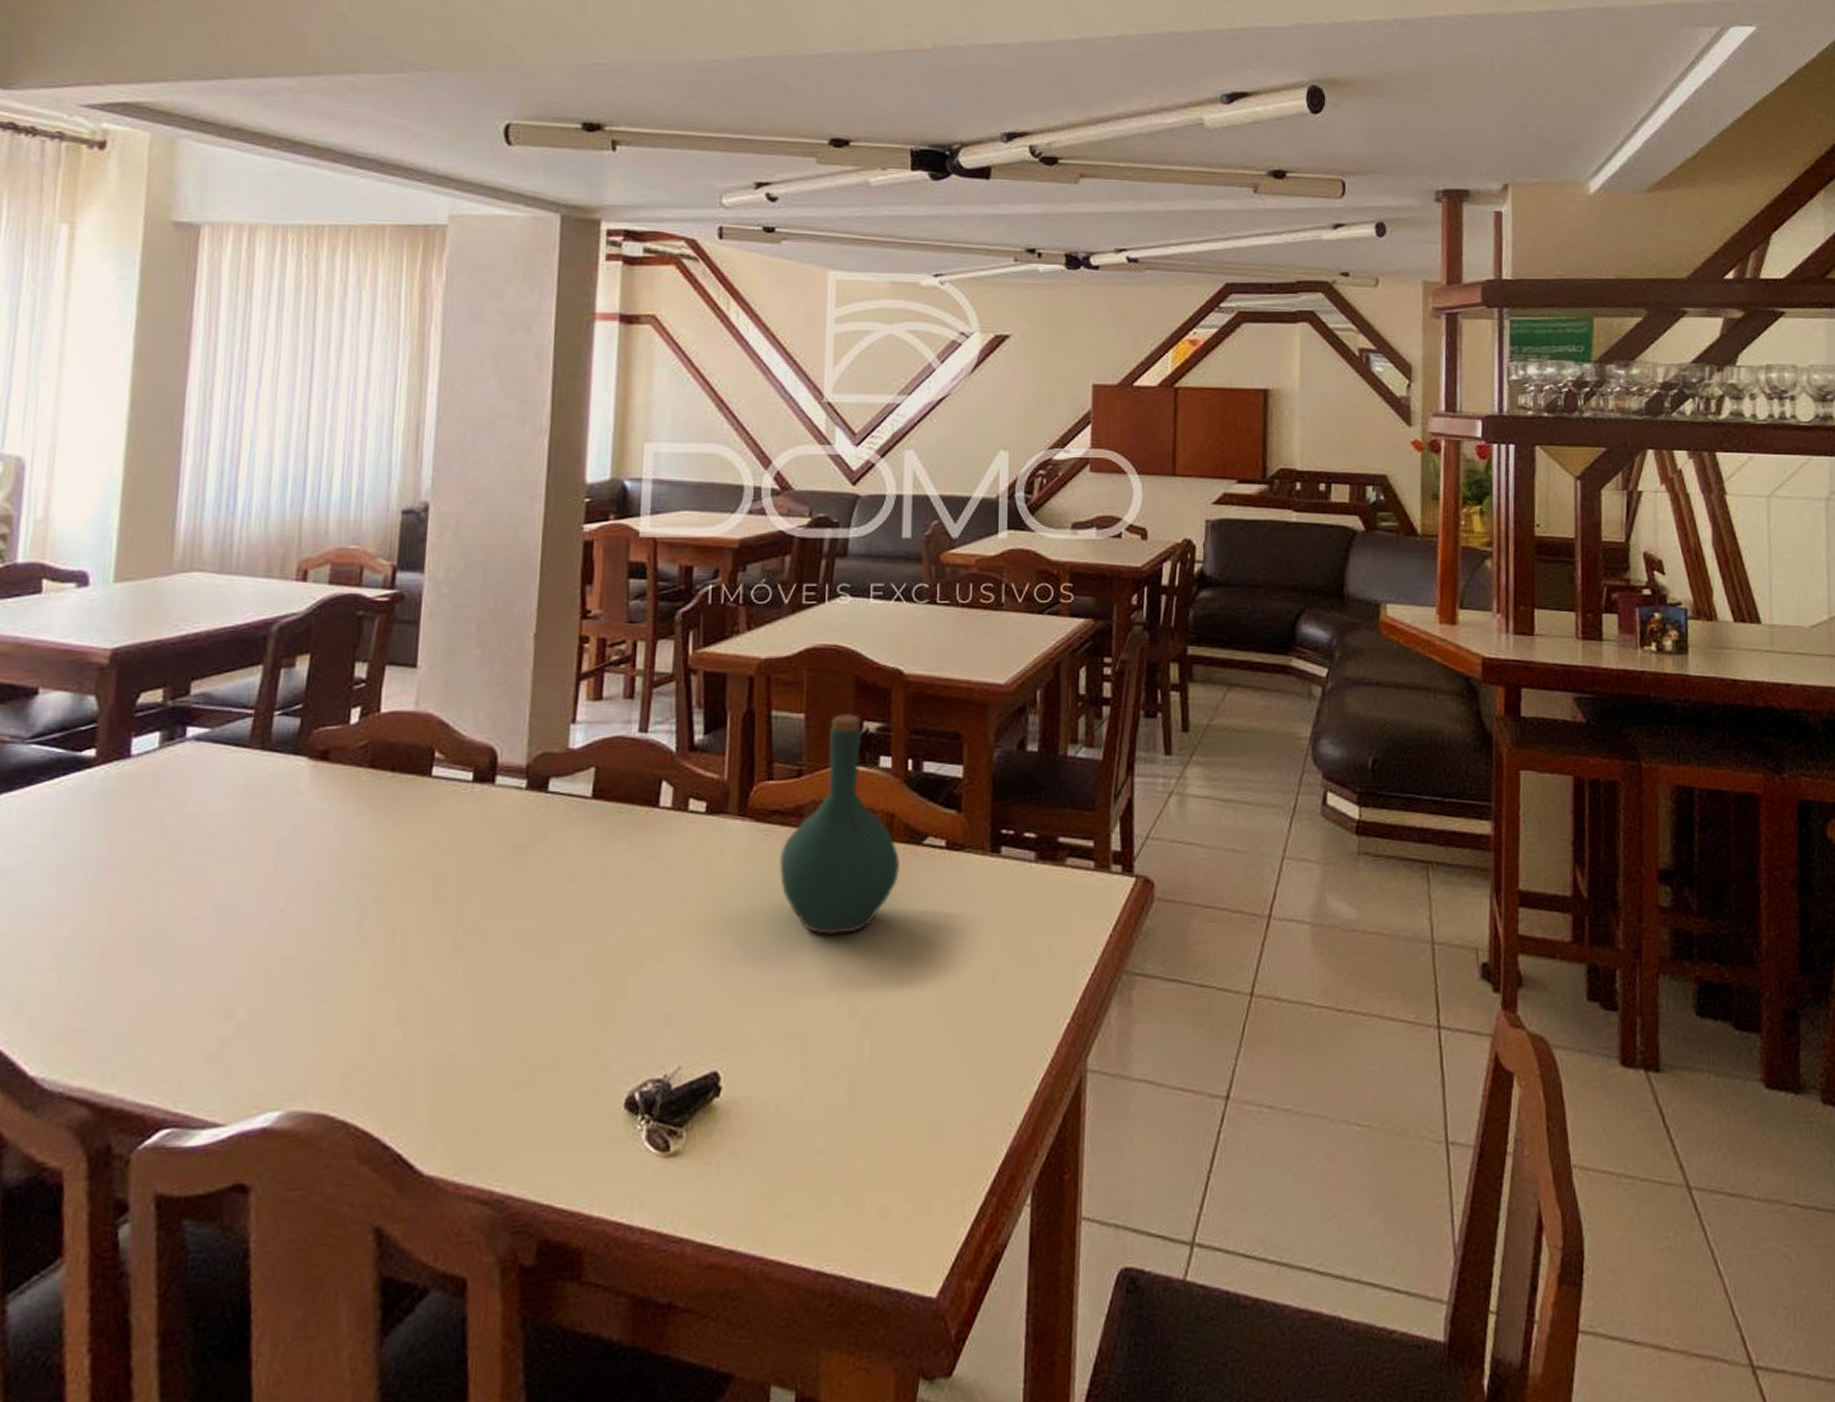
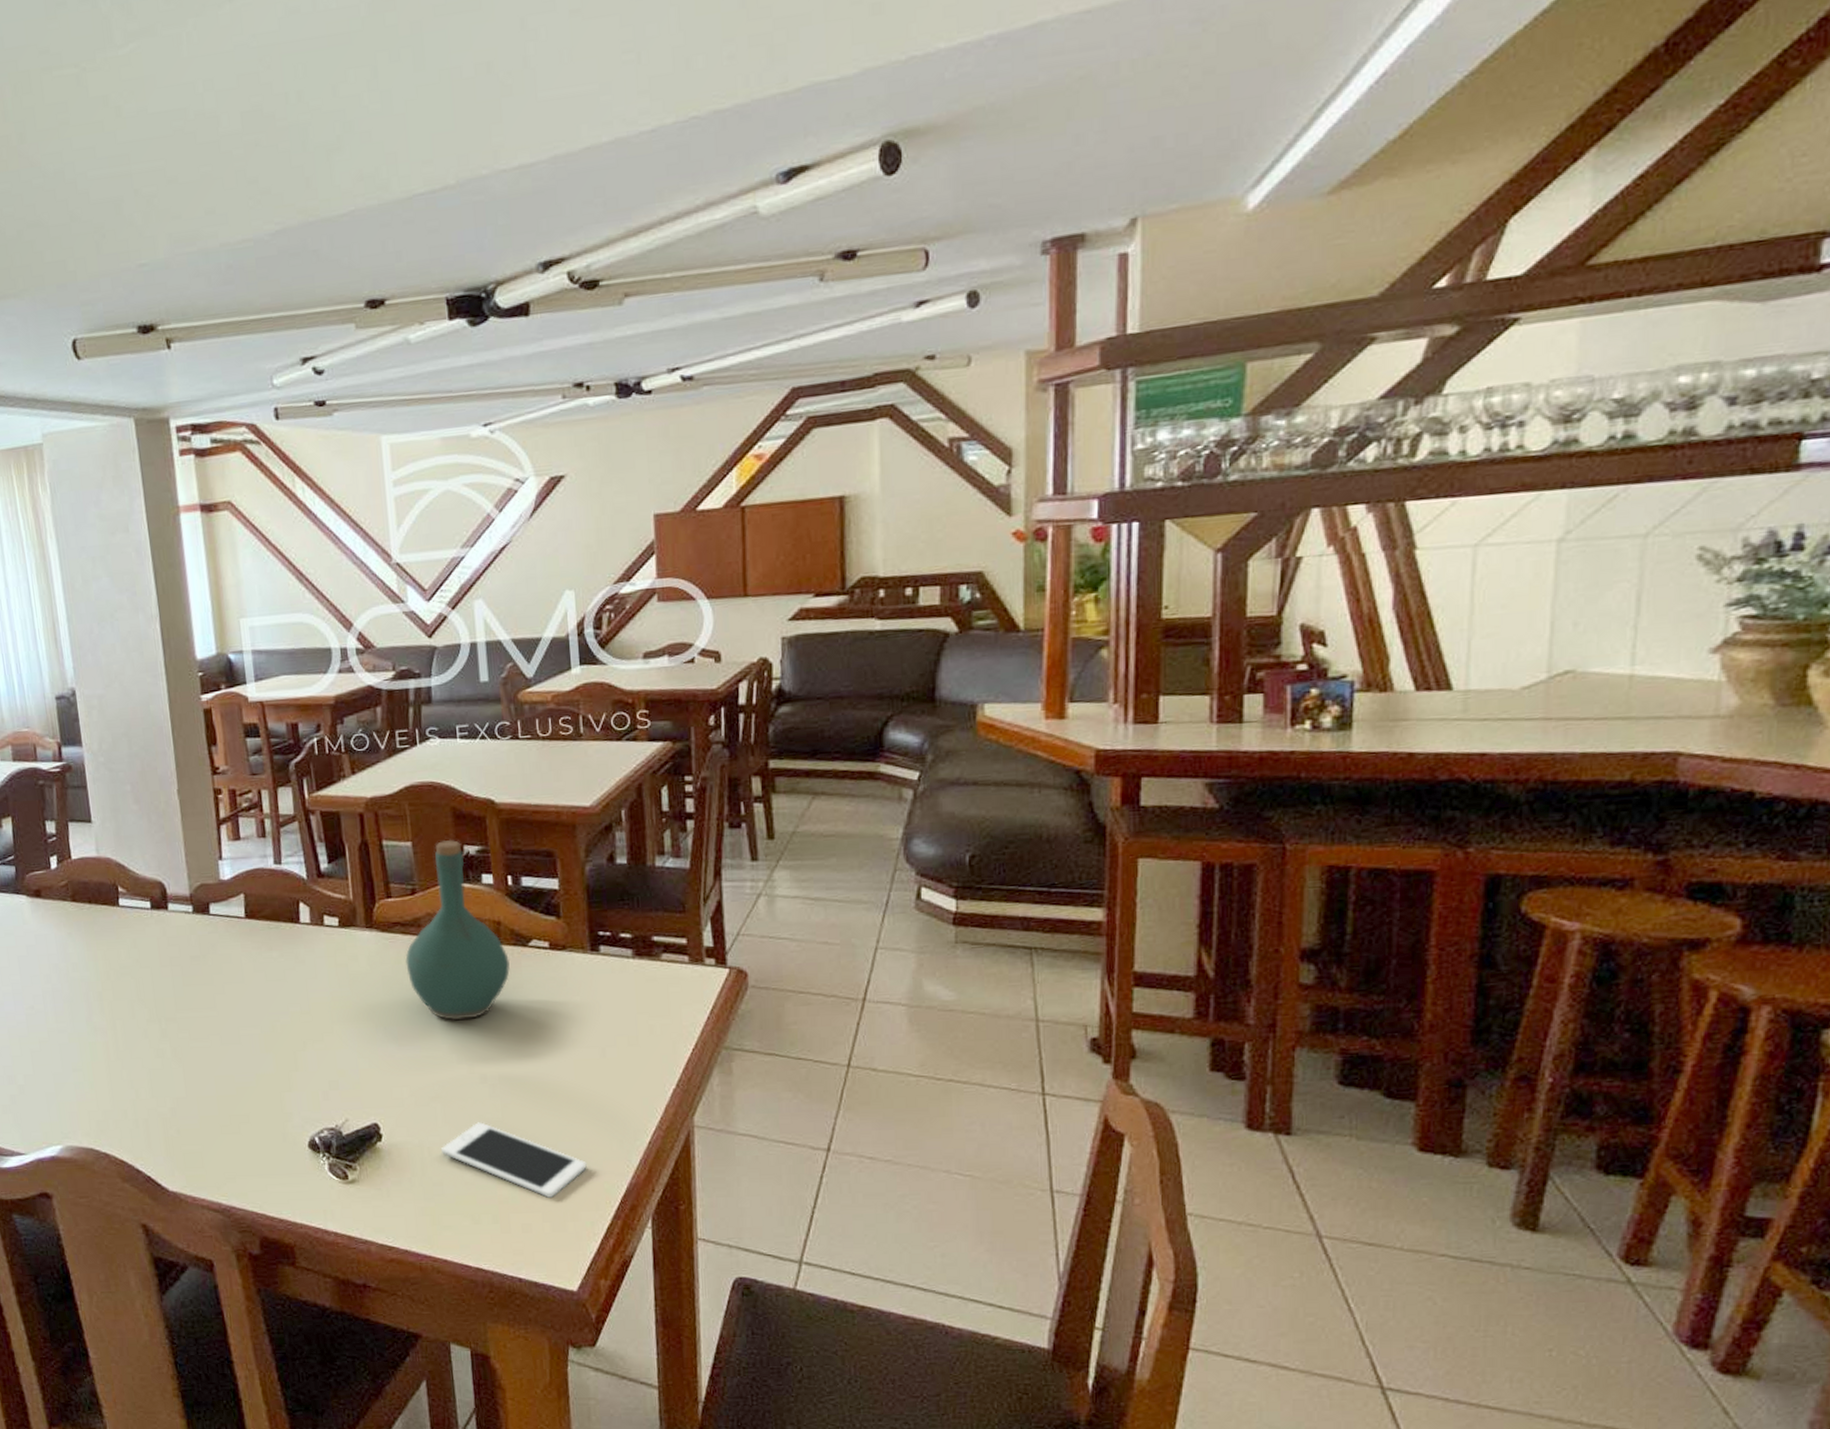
cell phone: none [792,1068,963,1169] -> present [441,1122,587,1198]

